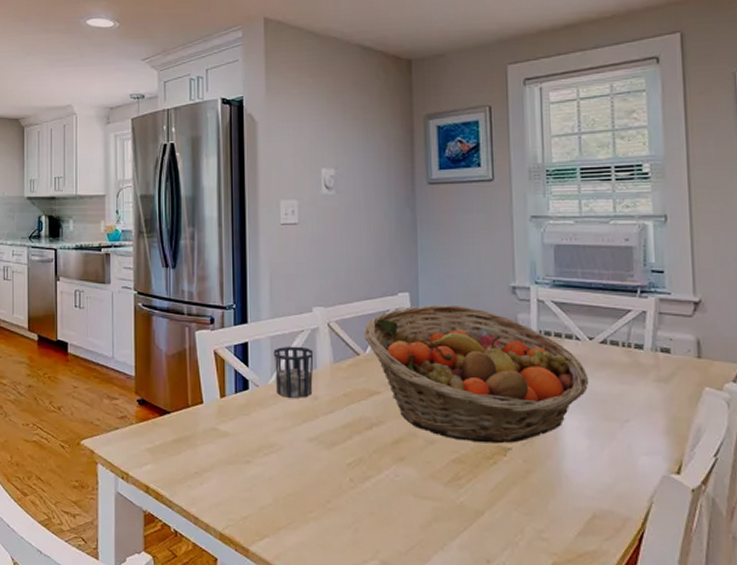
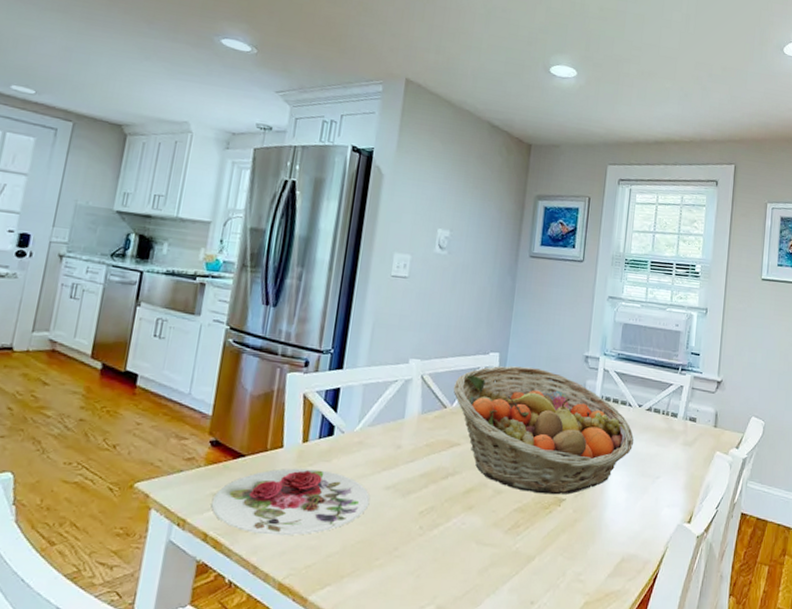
plate: none [147,423,295,488] -> present [211,468,370,536]
cup: present [273,346,314,398] -> none [361,394,404,447]

